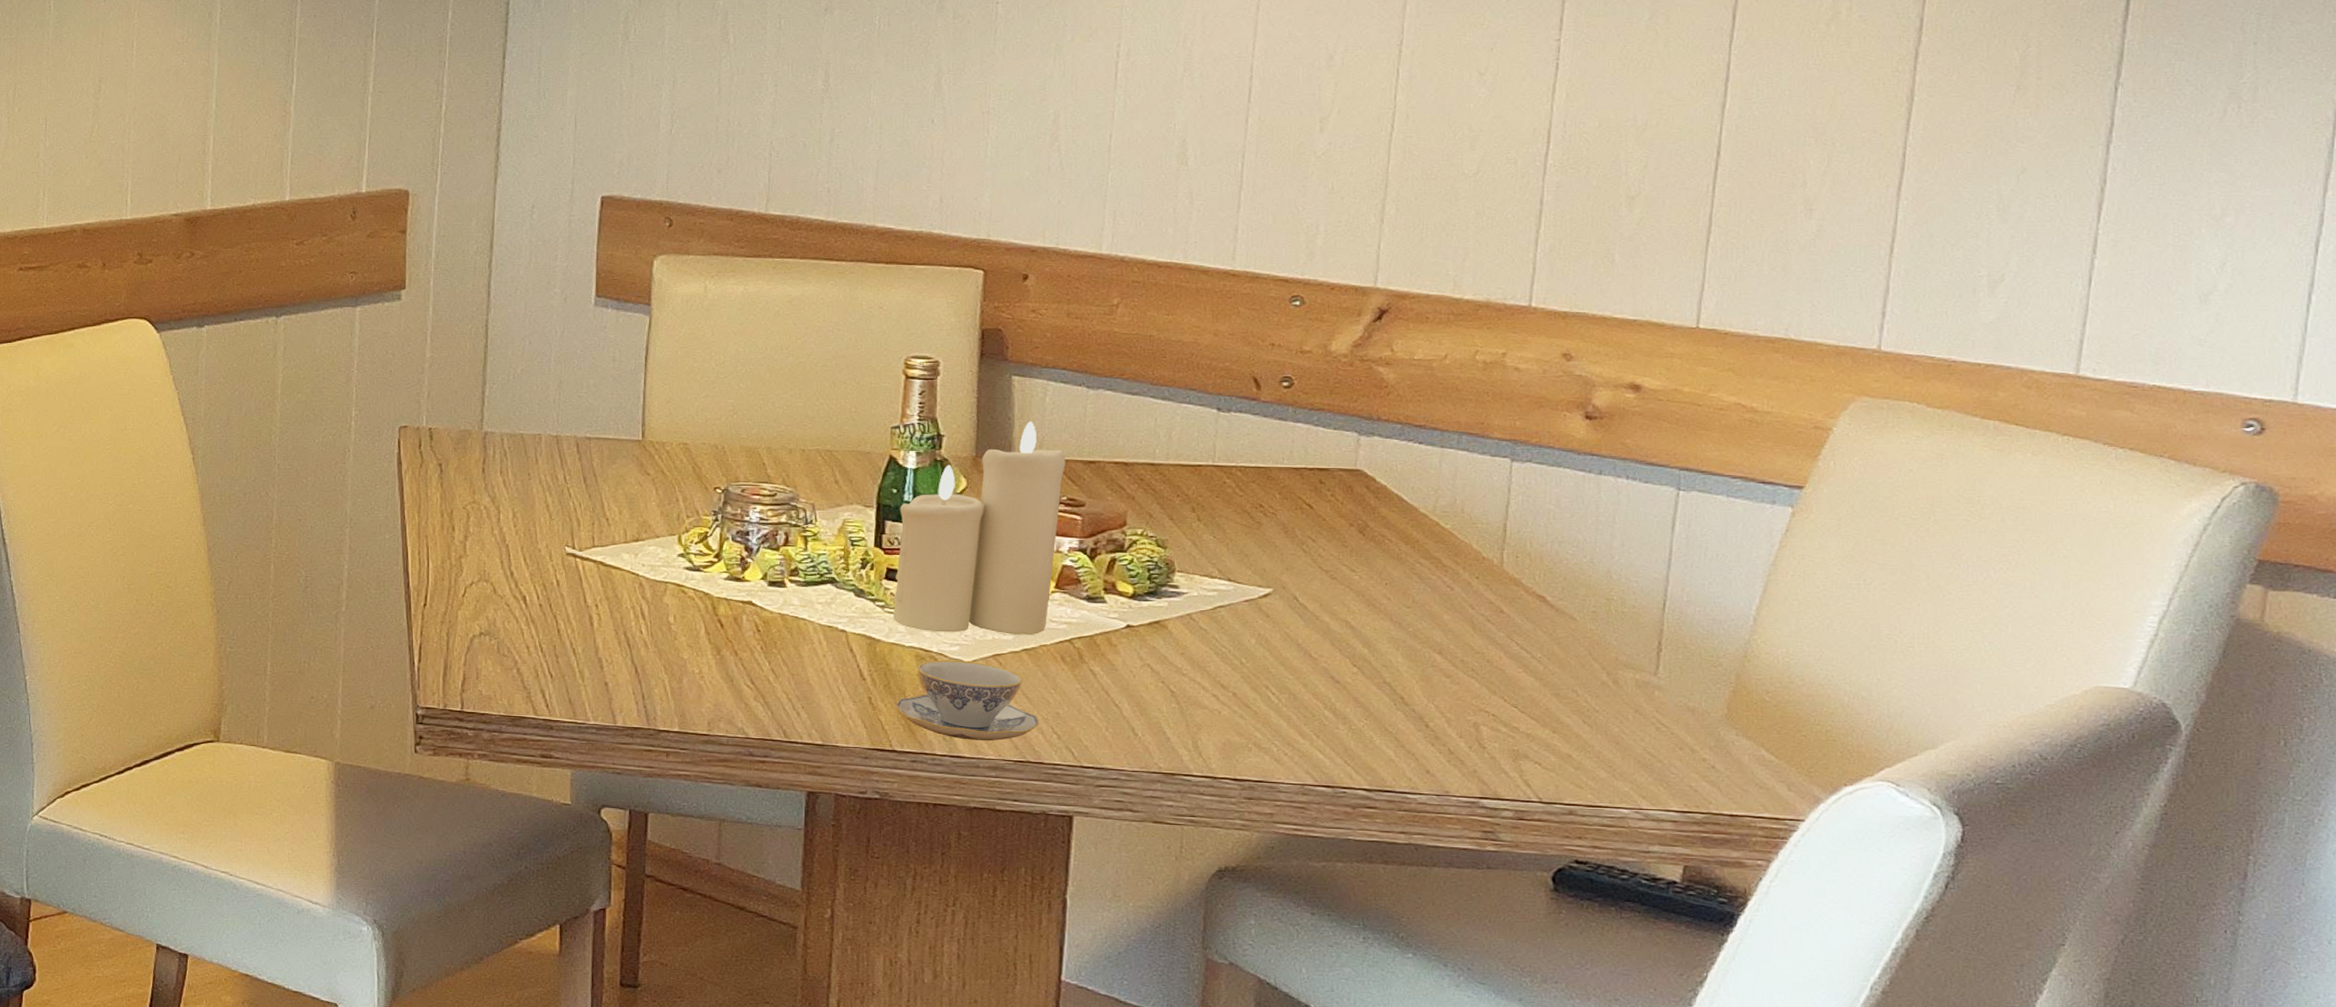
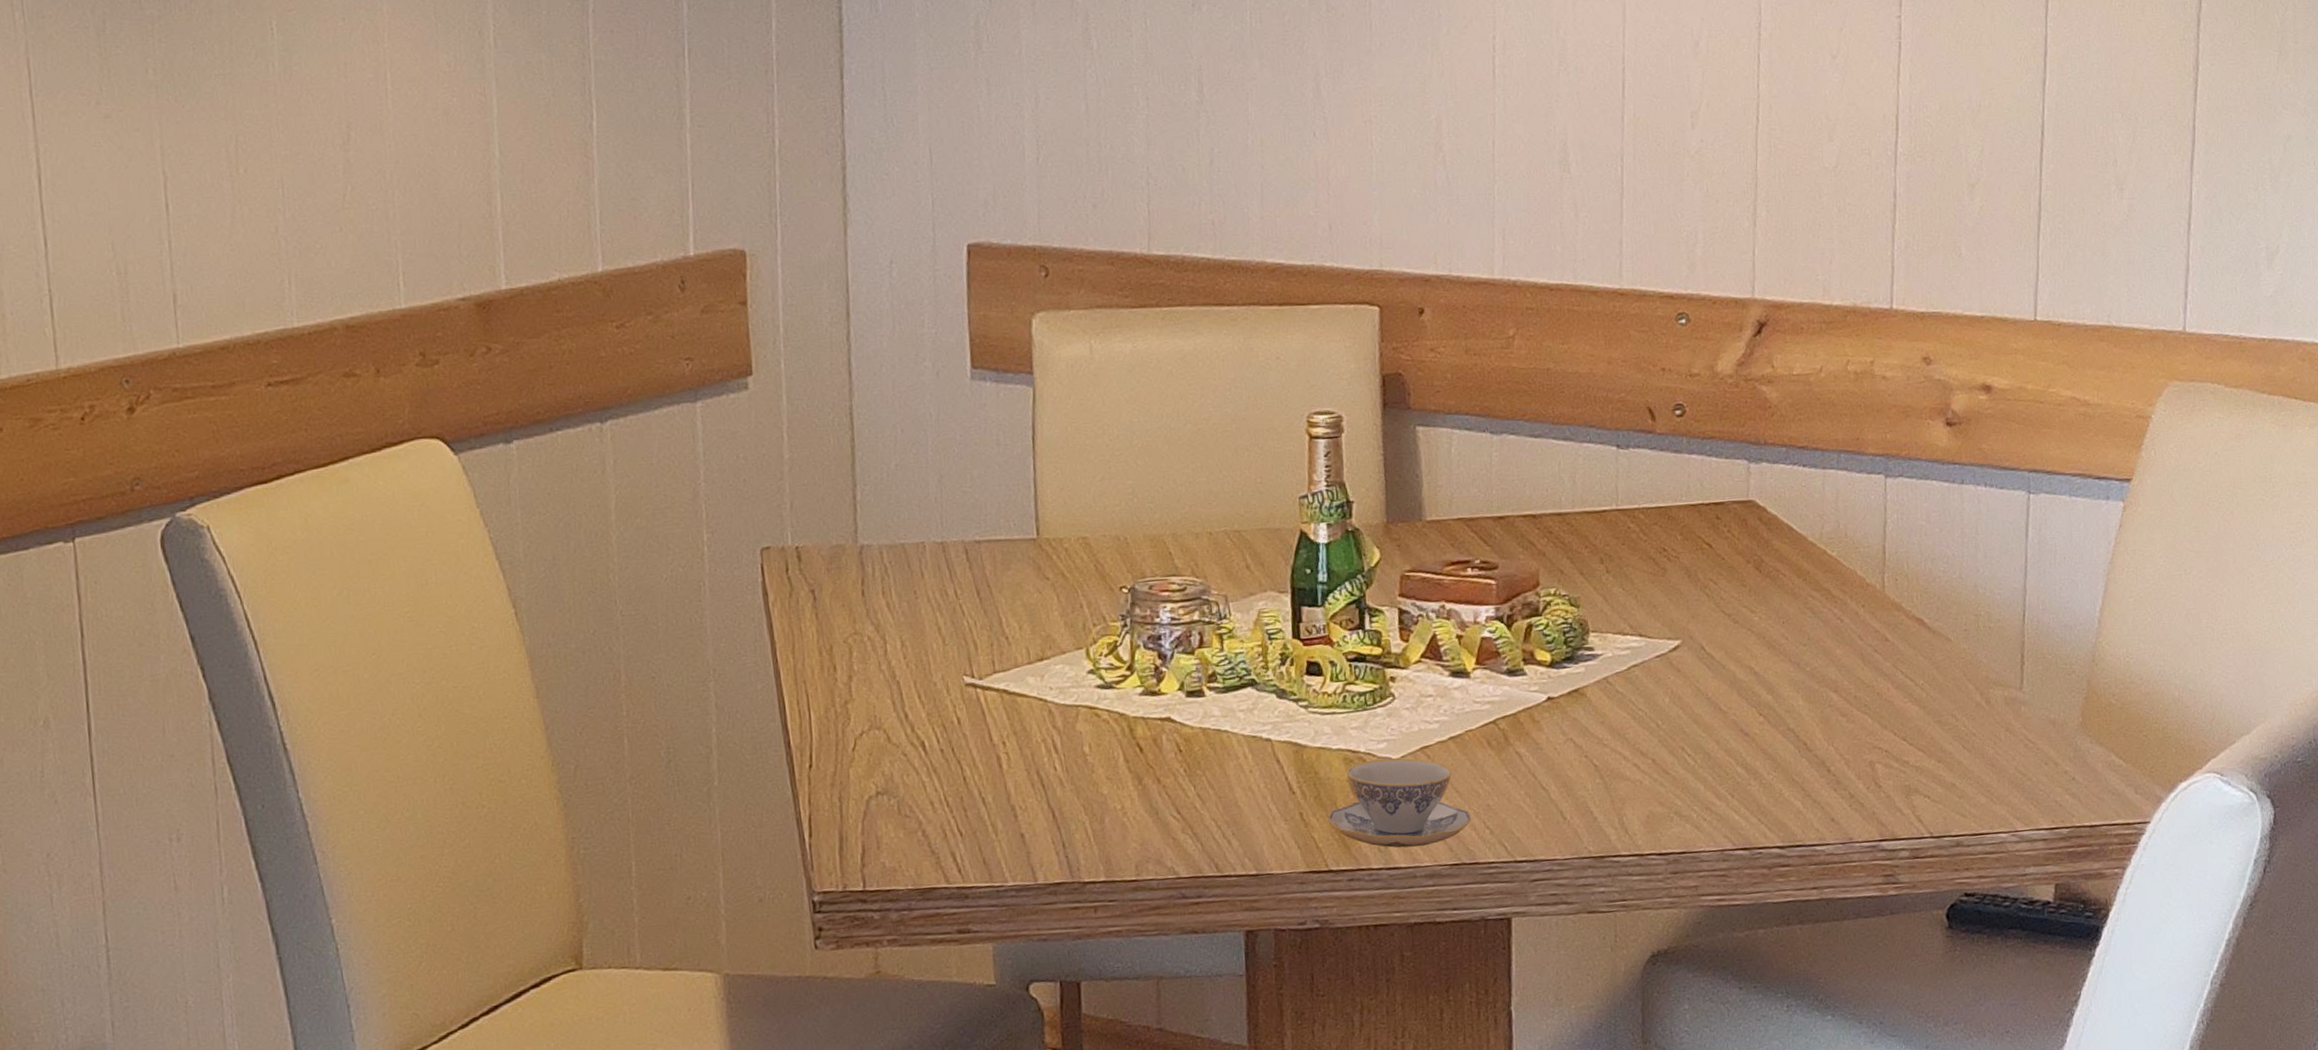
candle: present [892,421,1066,635] -> none [1315,477,1477,730]

